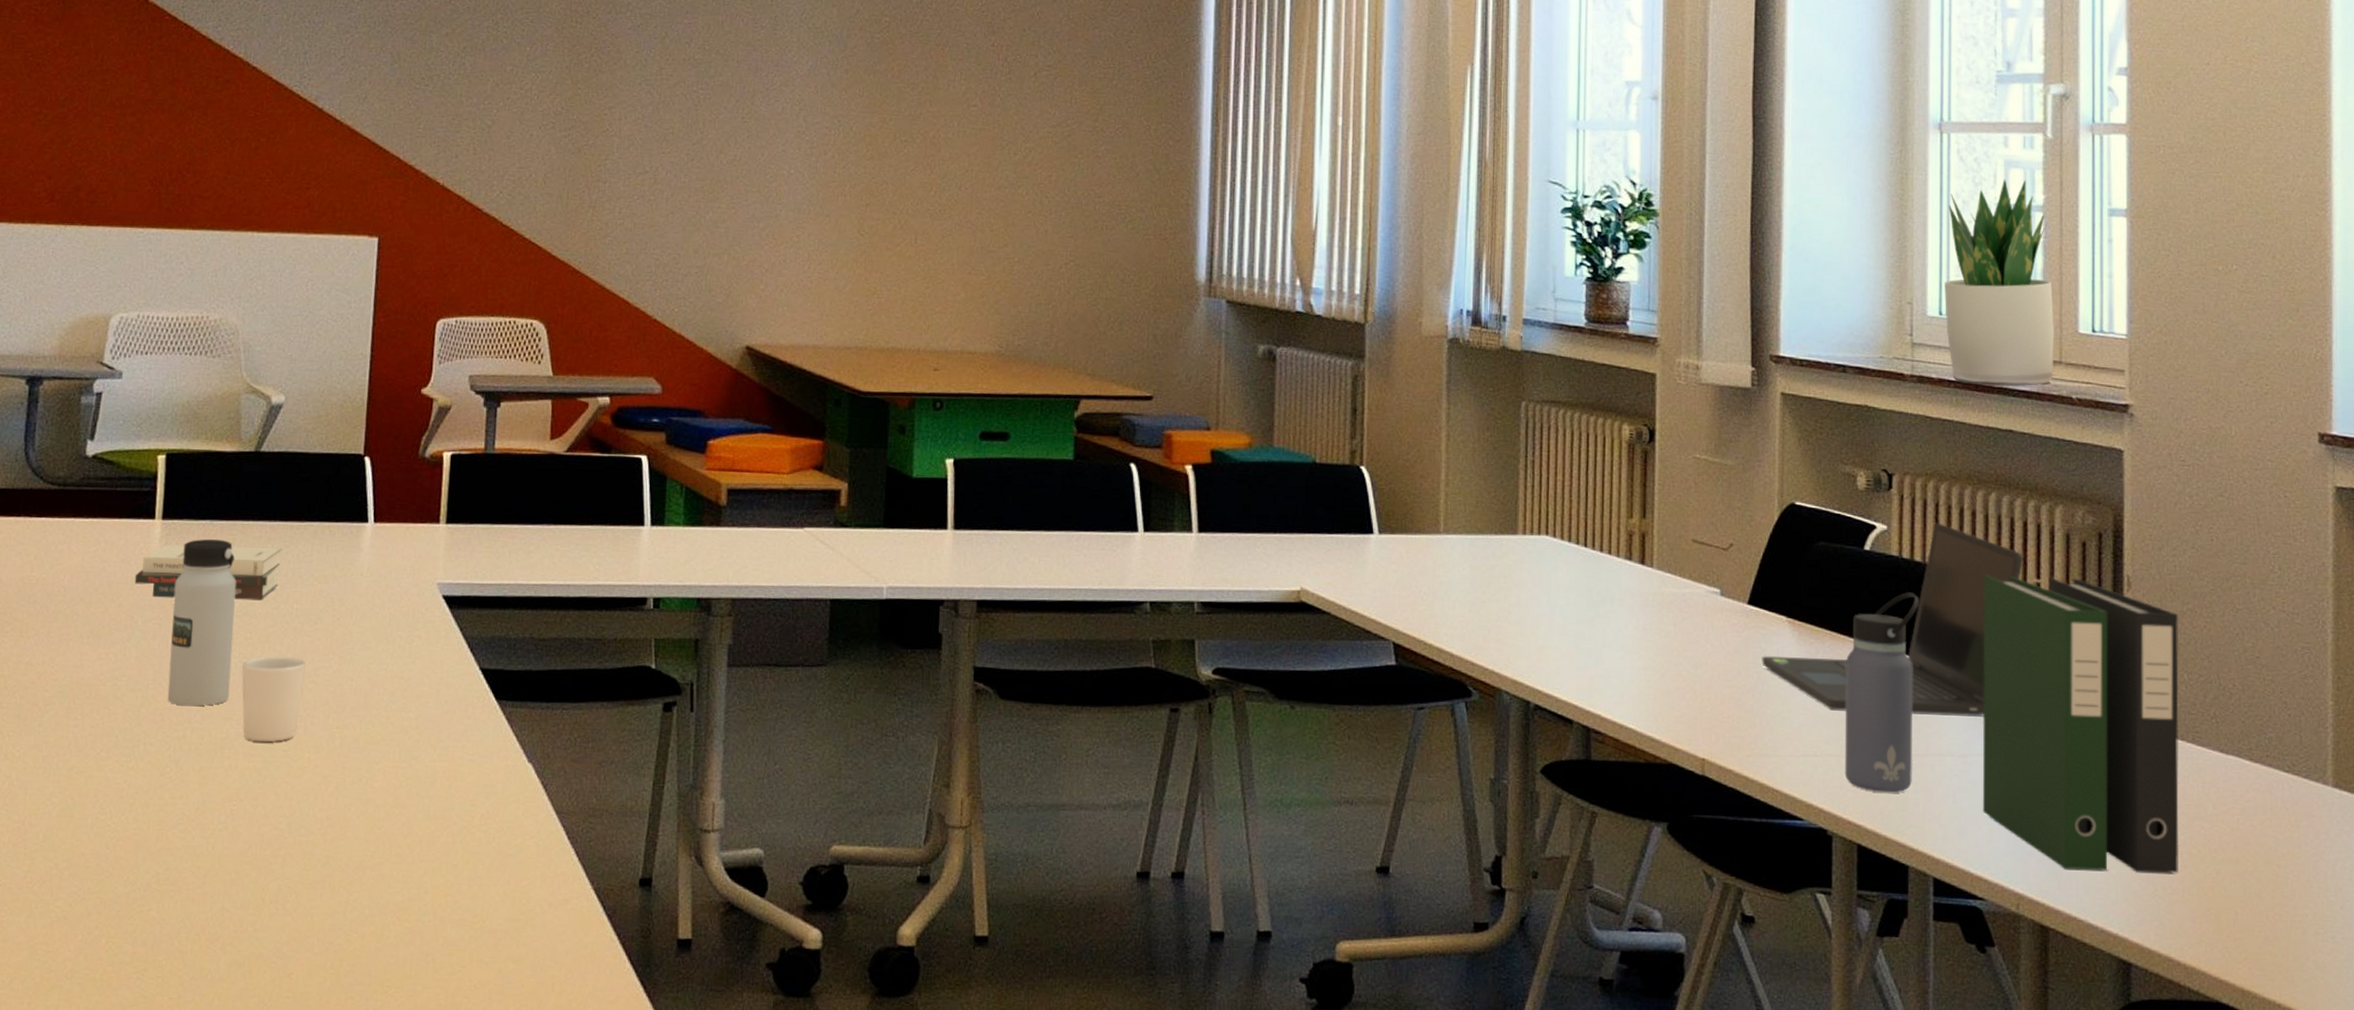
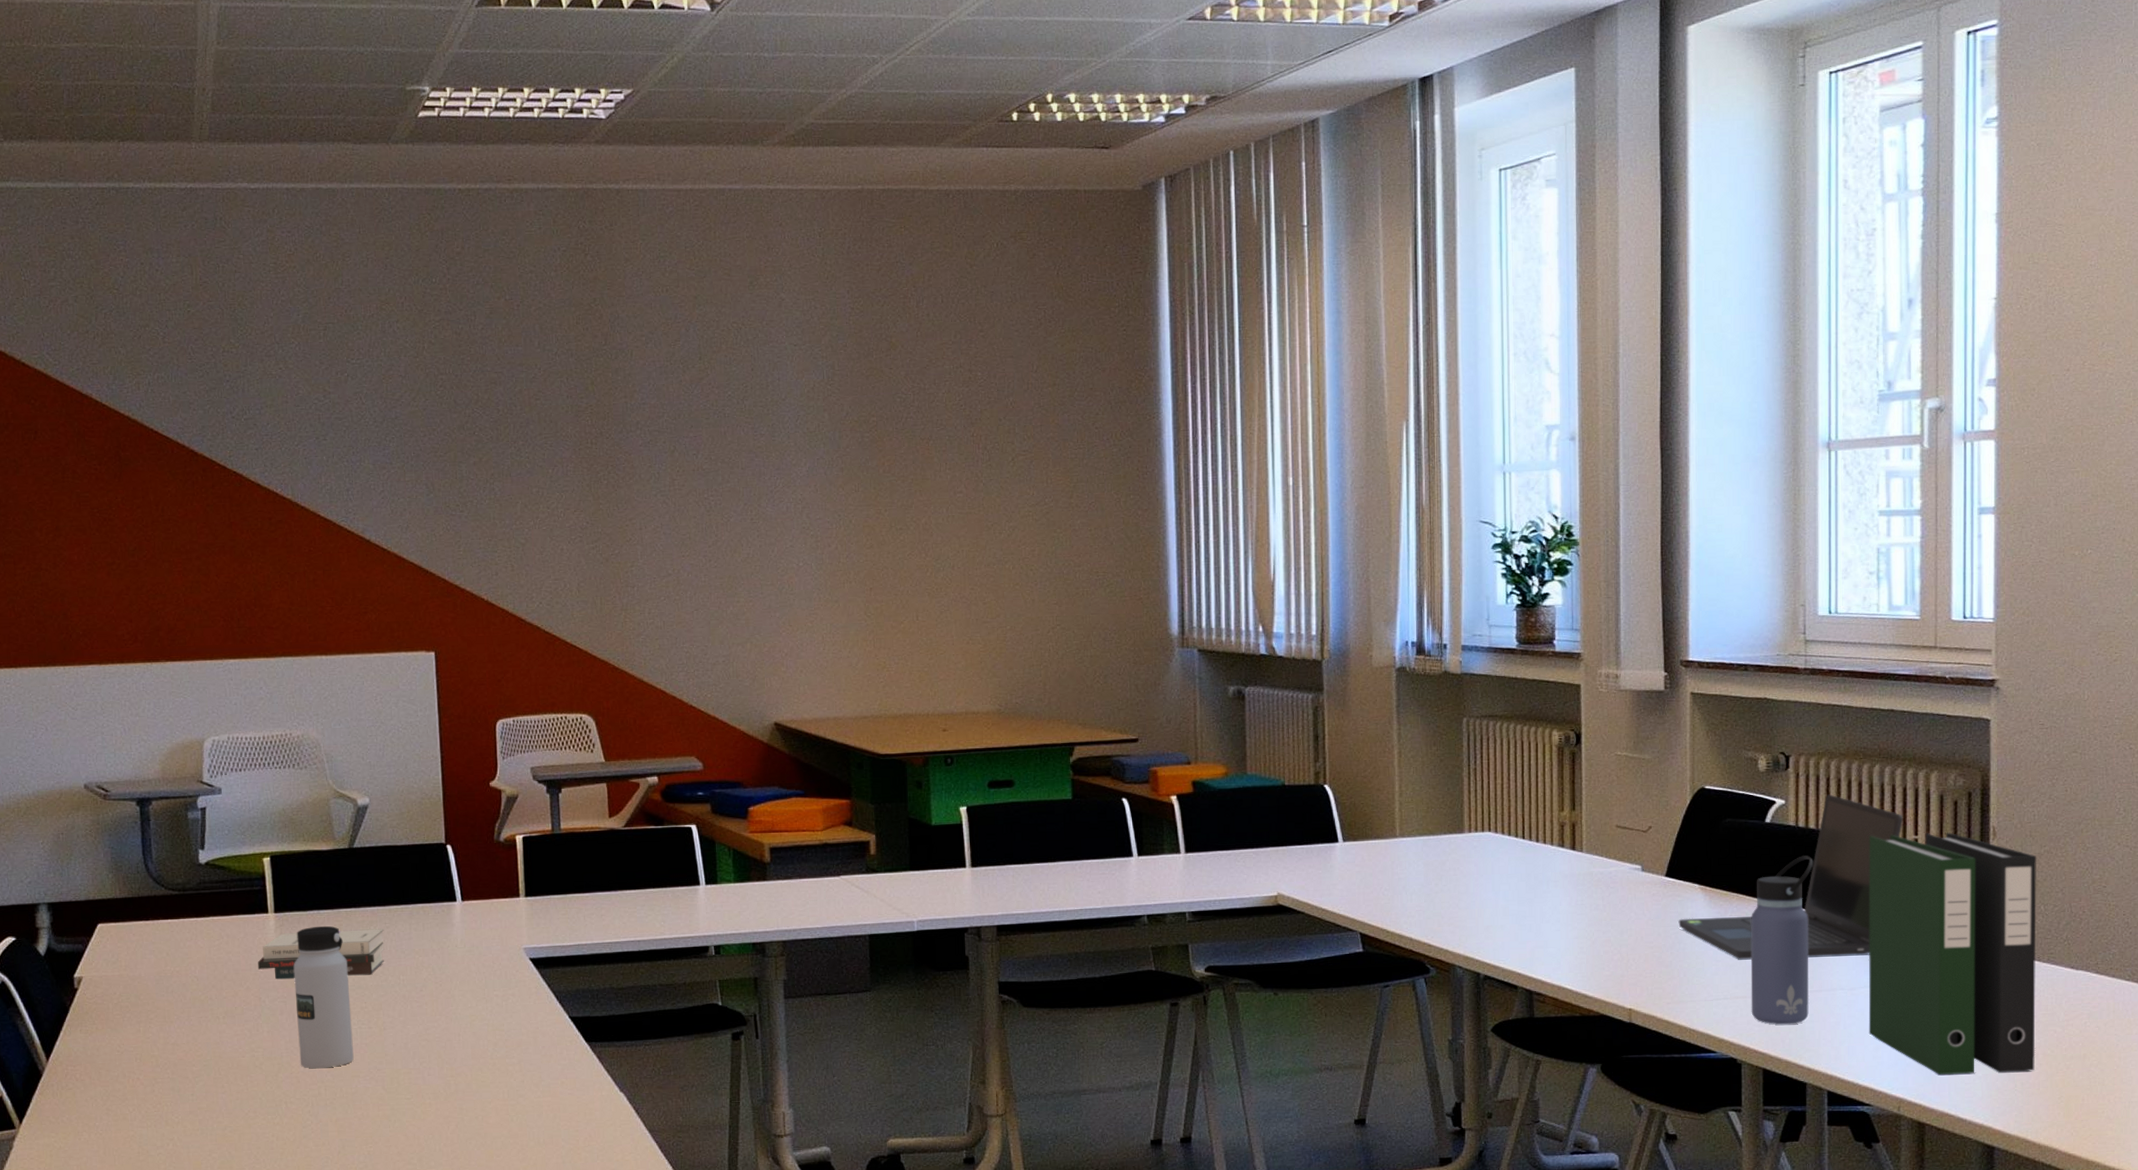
mug: present [242,656,306,743] -> none [362,1020,417,1094]
planter: present [1945,179,2054,387] -> none [1833,488,1930,673]

